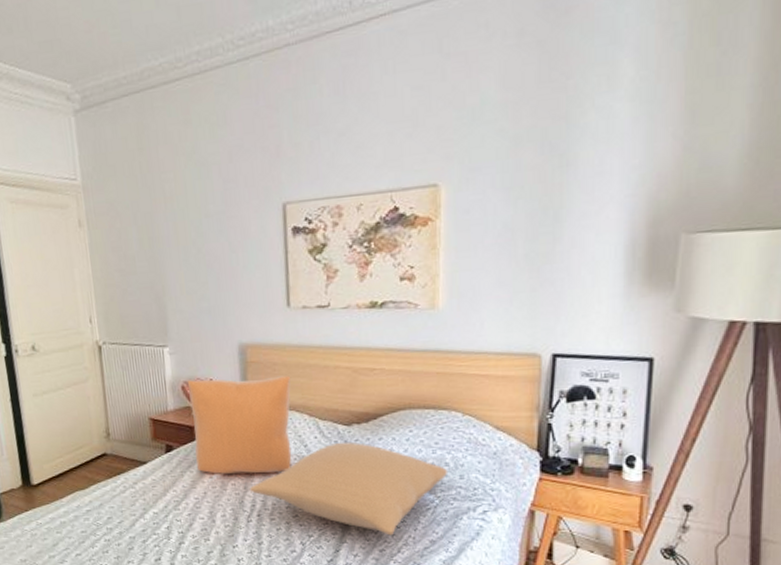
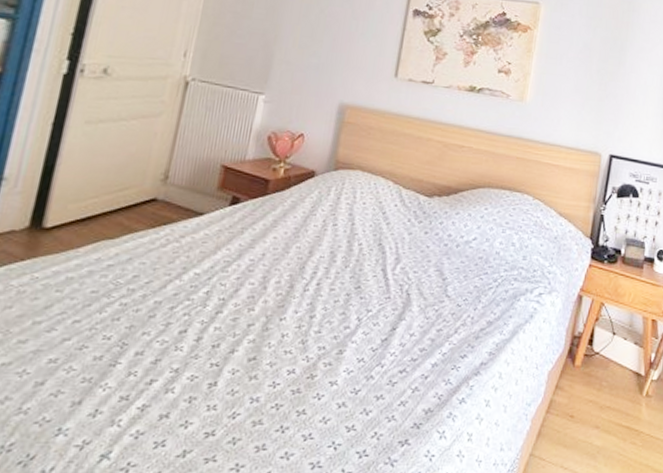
pillow: present [187,375,292,474] -> none [261,131,384,238]
pillow: present [249,442,449,536] -> none [314,212,514,314]

